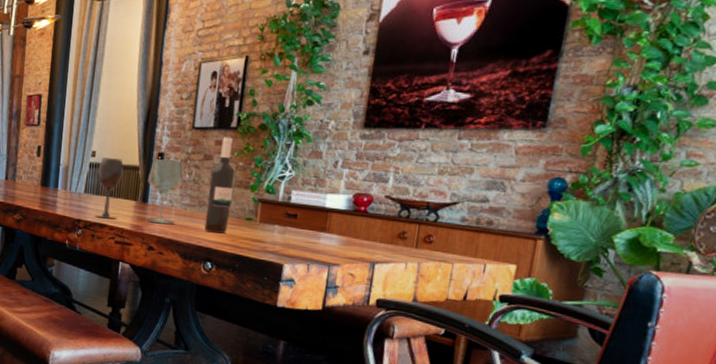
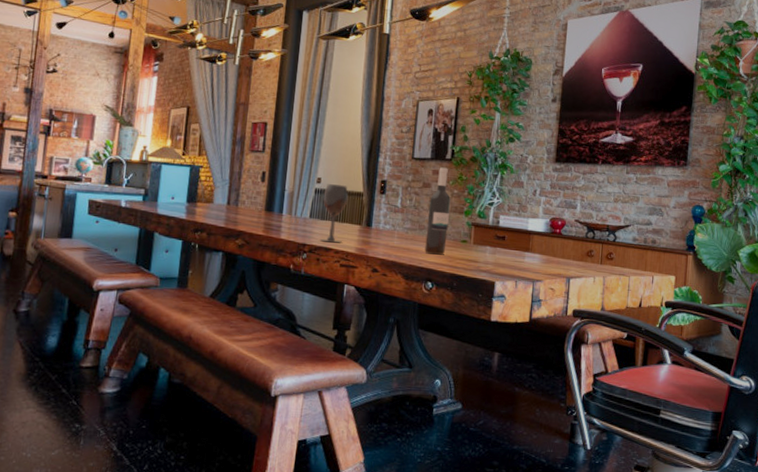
wine glass: present [146,159,184,225] -> none [370,186,405,248]

